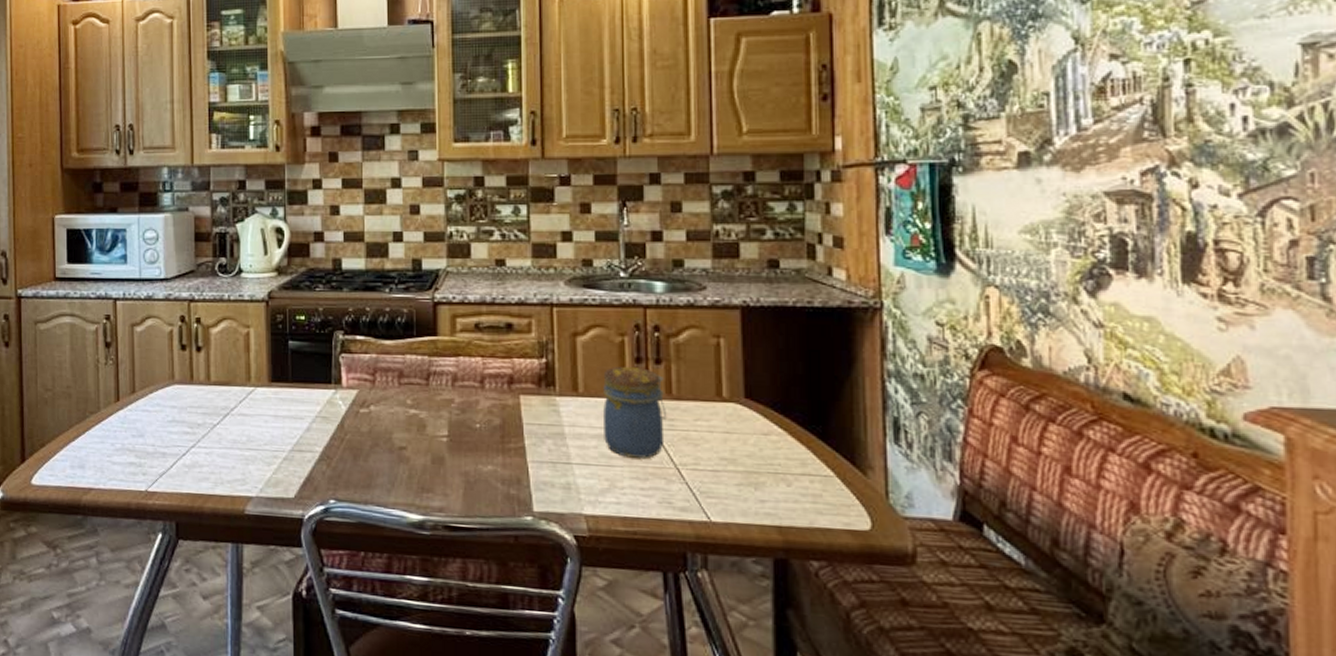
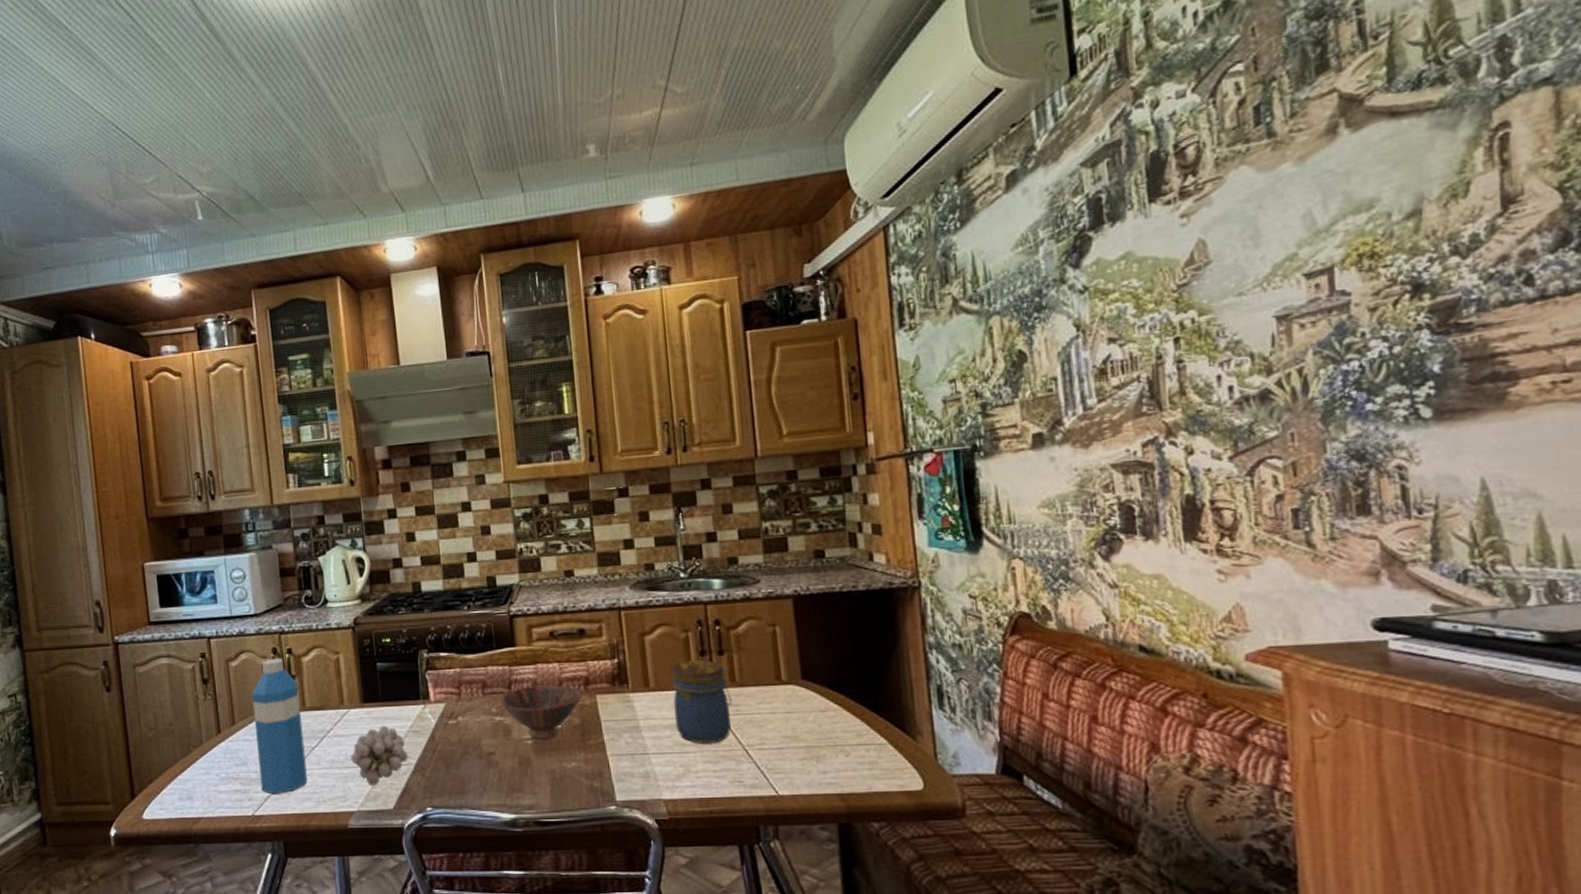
water bottle: none [155,326,206,471] -> present [251,658,307,794]
fruit: none [253,407,314,471] -> present [350,725,408,786]
bowl: none [416,379,505,438] -> present [500,685,582,739]

